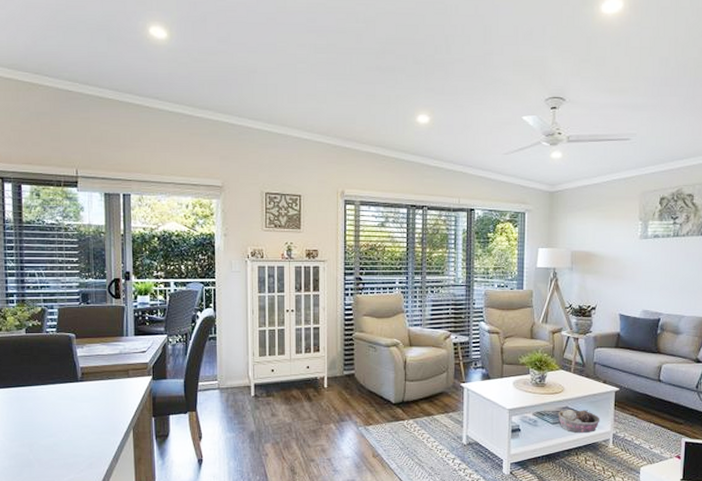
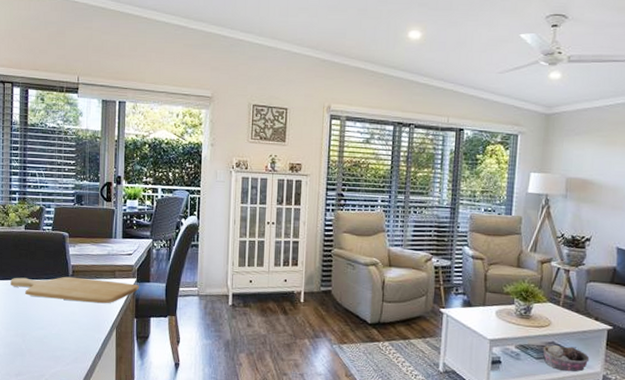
chopping board: none [12,379,155,405] -> present [10,276,139,304]

